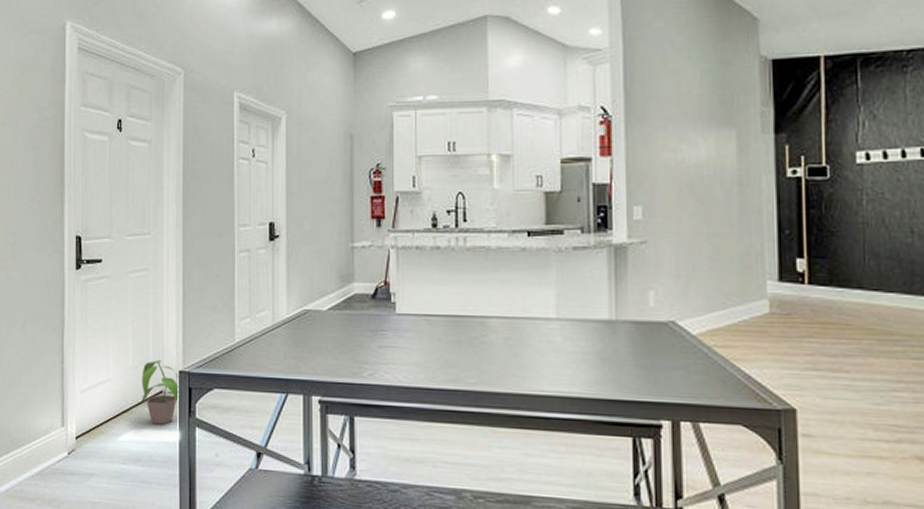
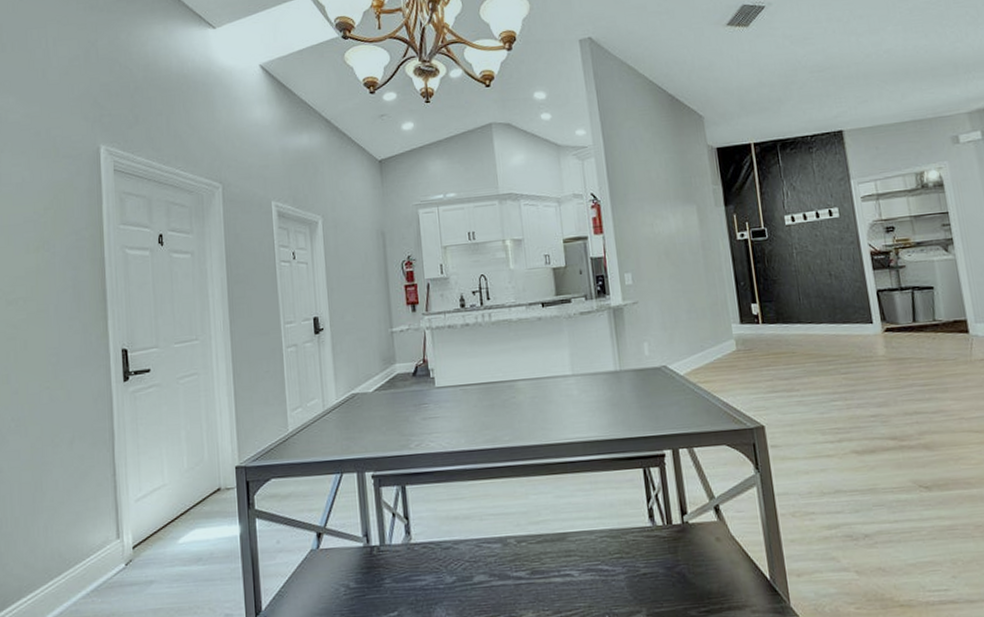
potted plant: present [141,359,180,425] -> none [198,458,238,522]

